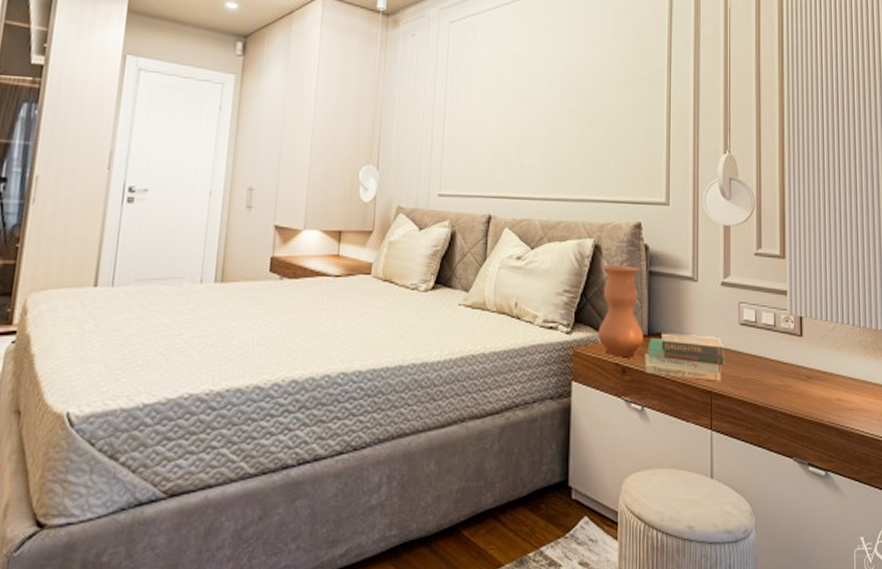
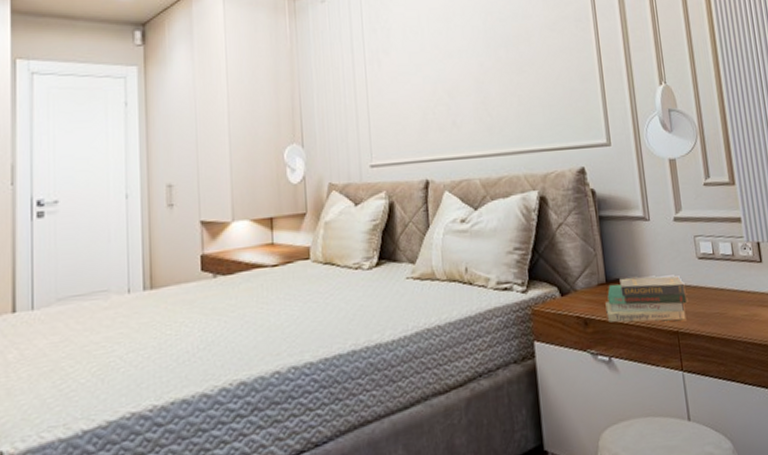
vase: present [598,264,644,358] -> none [549,213,602,311]

